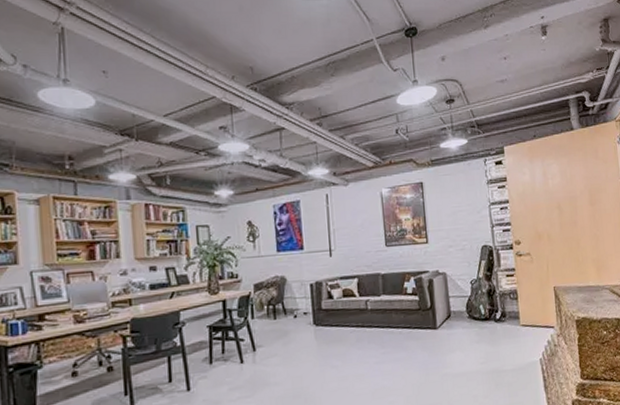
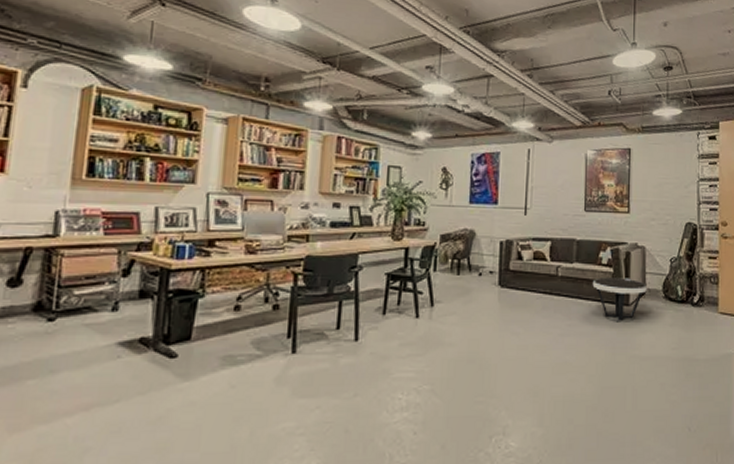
side table: none [400,303,453,346] -> present [592,277,648,322]

